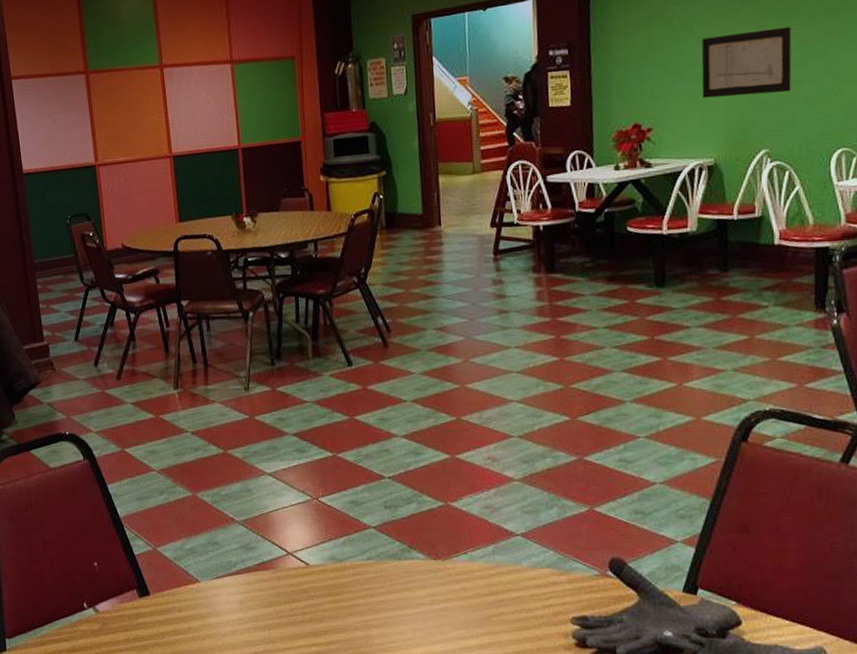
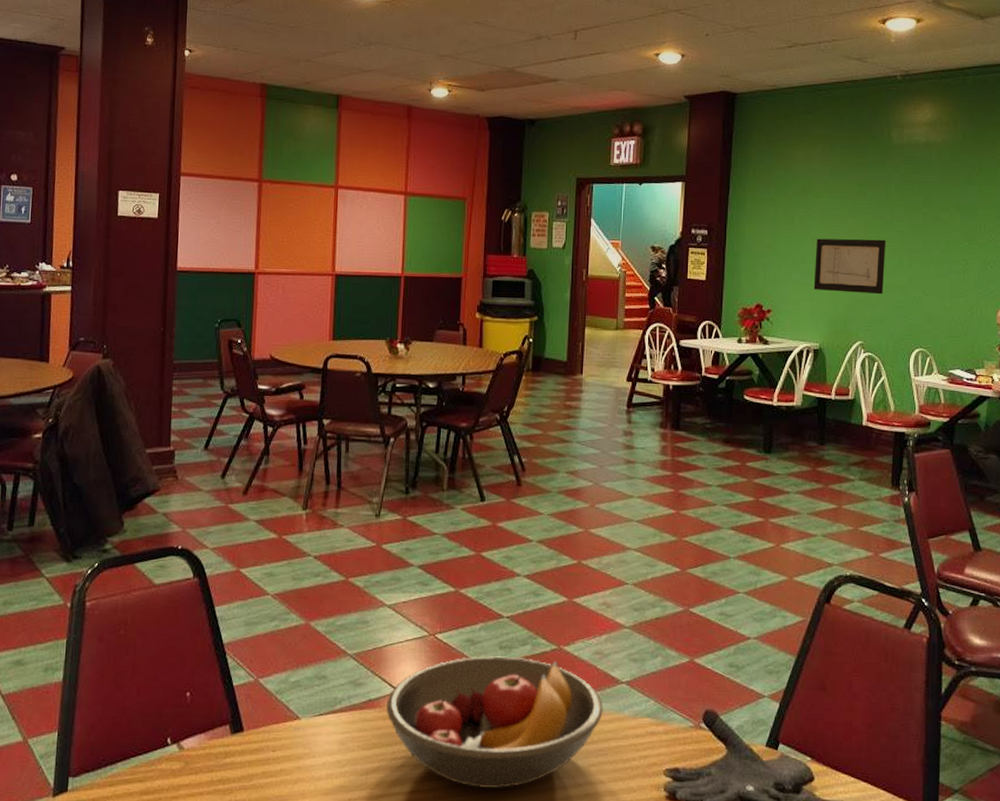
fruit bowl: none [279,515,500,640] -> present [386,656,603,788]

